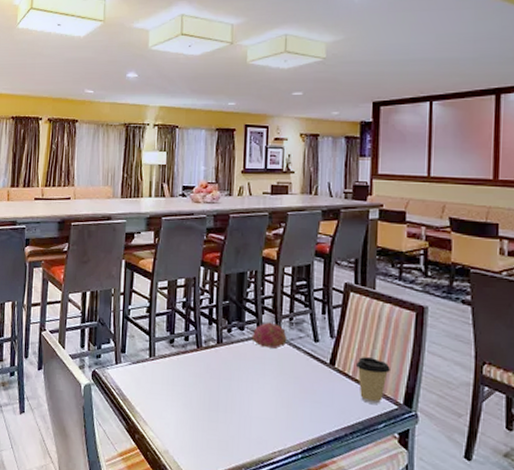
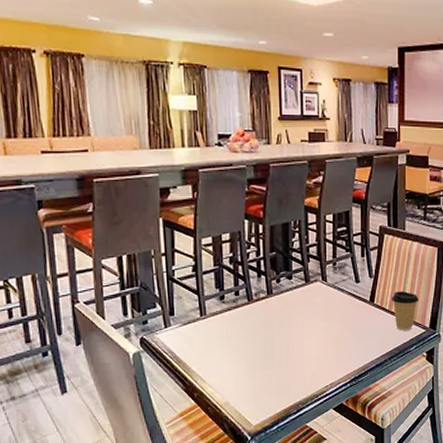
fruit: present [251,322,287,349] -> none [300,269,332,293]

